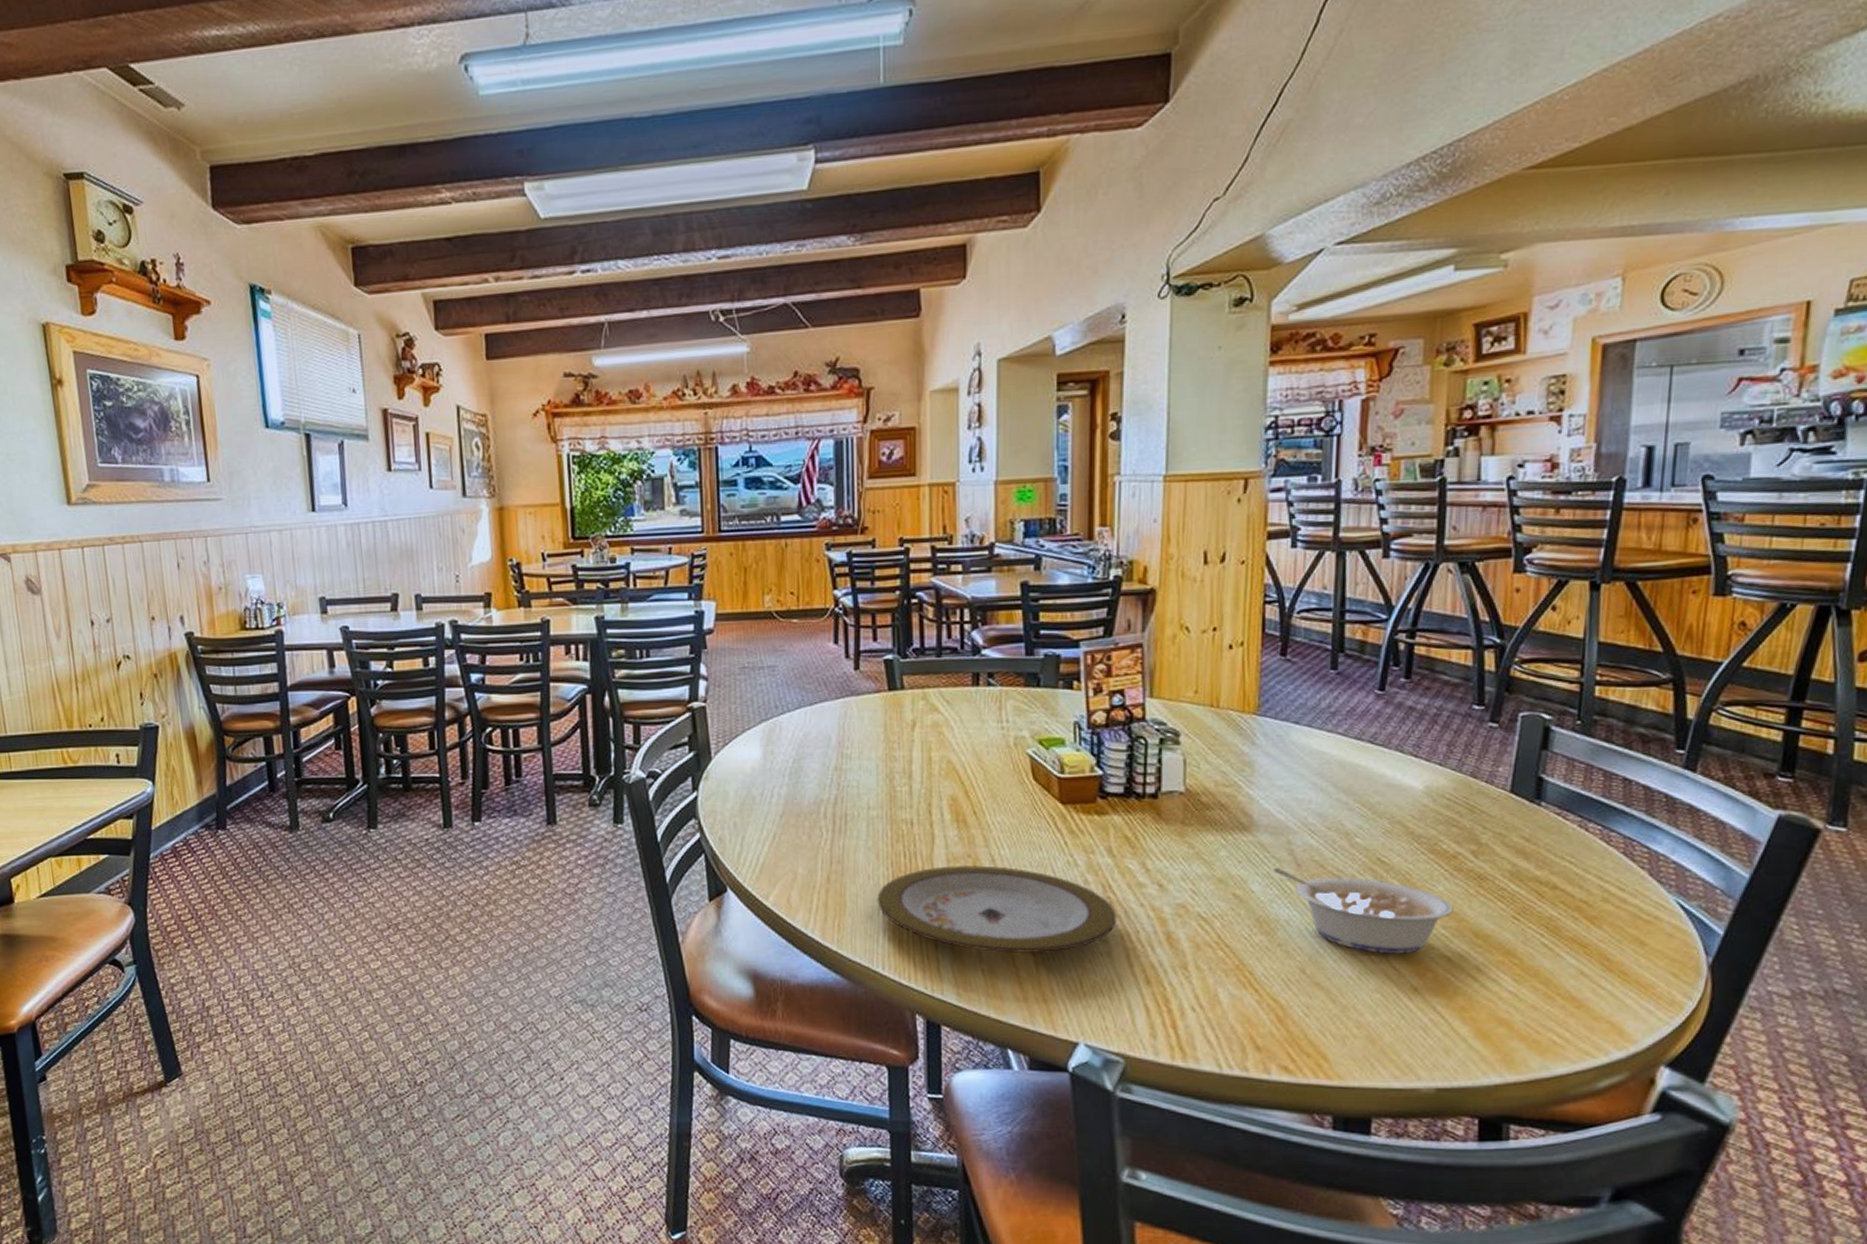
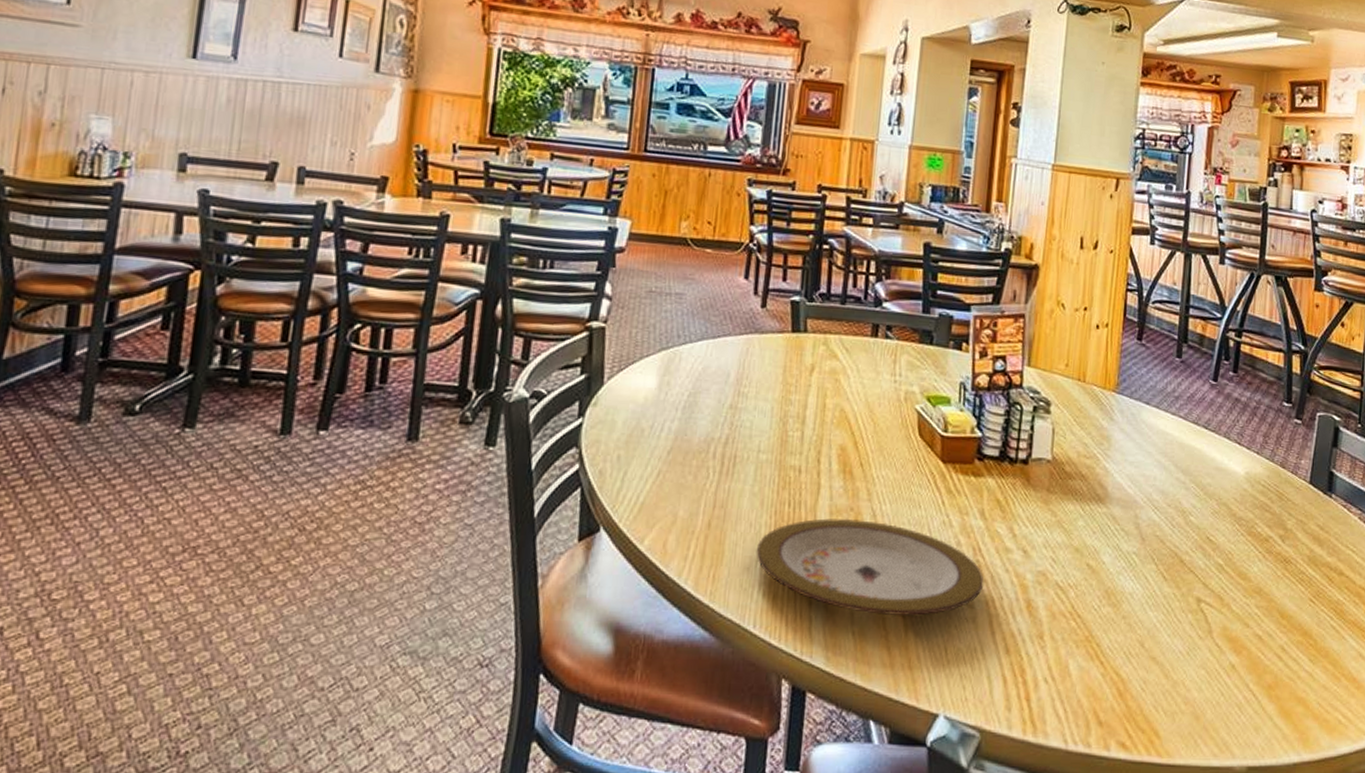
legume: present [1273,867,1454,954] -> none [1122,540,1265,631]

